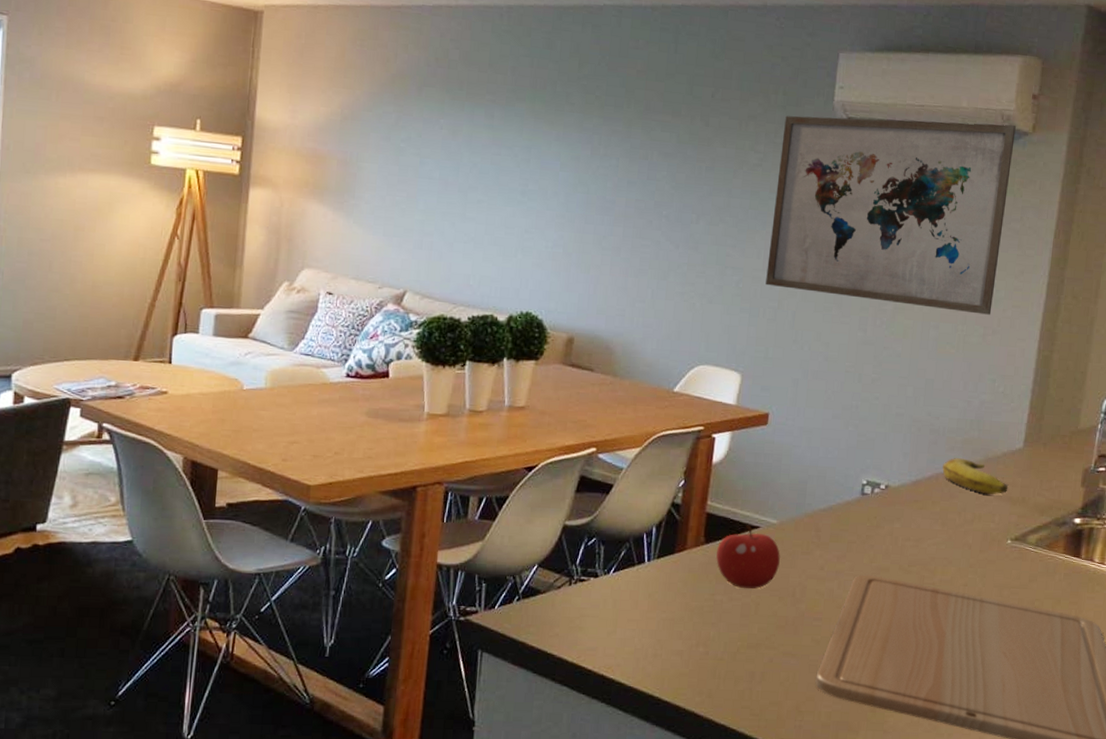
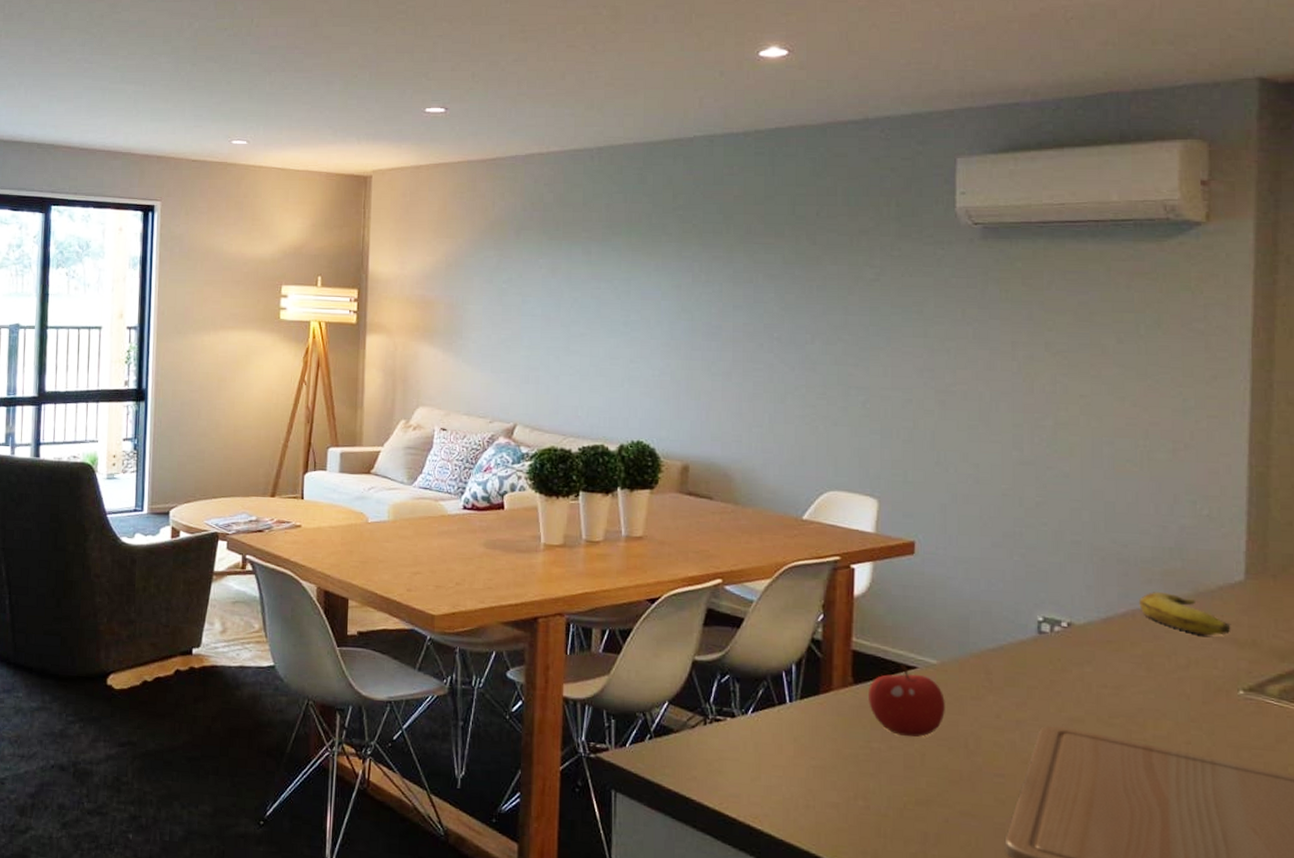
wall art: present [765,115,1016,315] -> none [896,215,1184,427]

